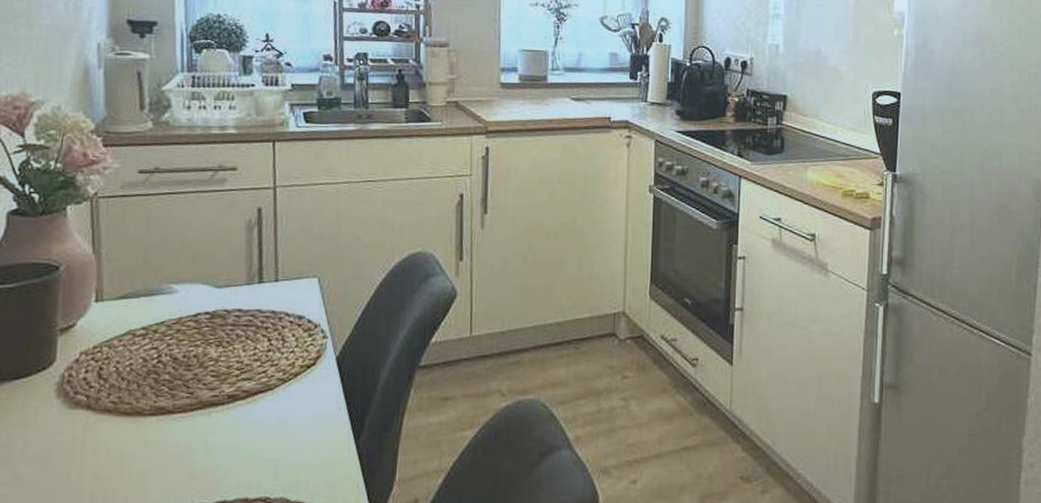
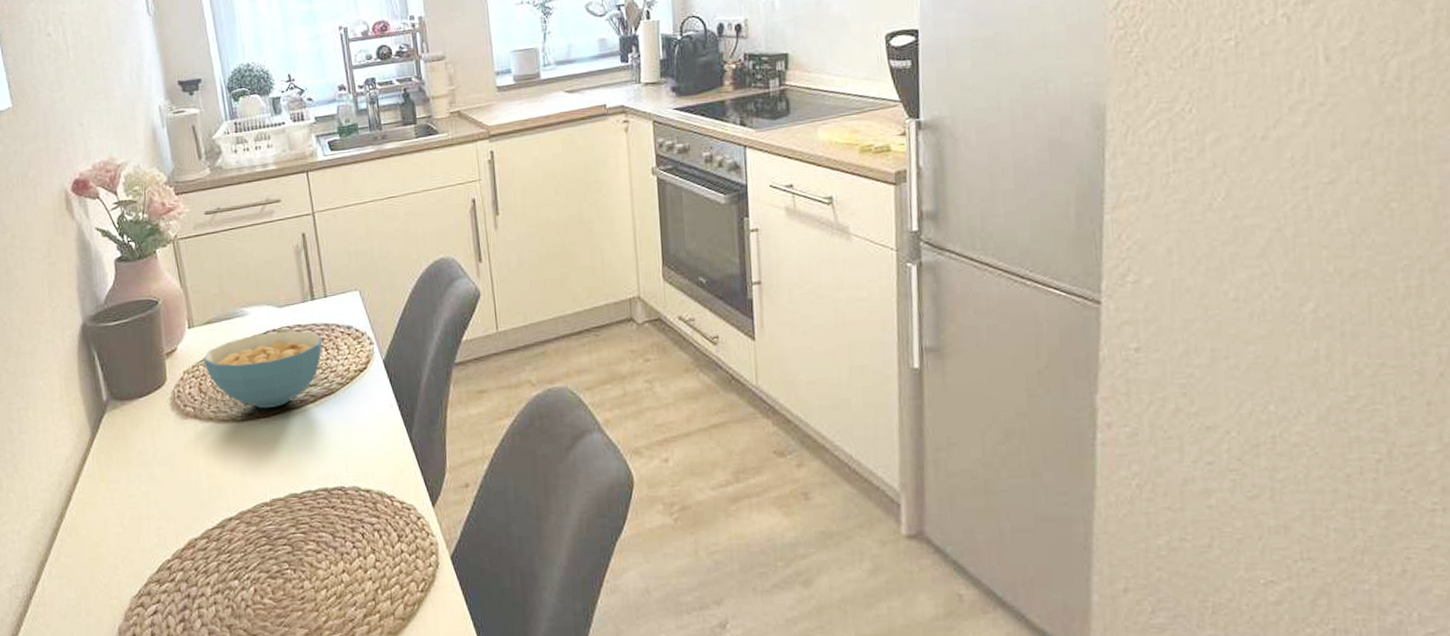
cereal bowl: none [109,315,266,403] -> present [203,331,323,409]

